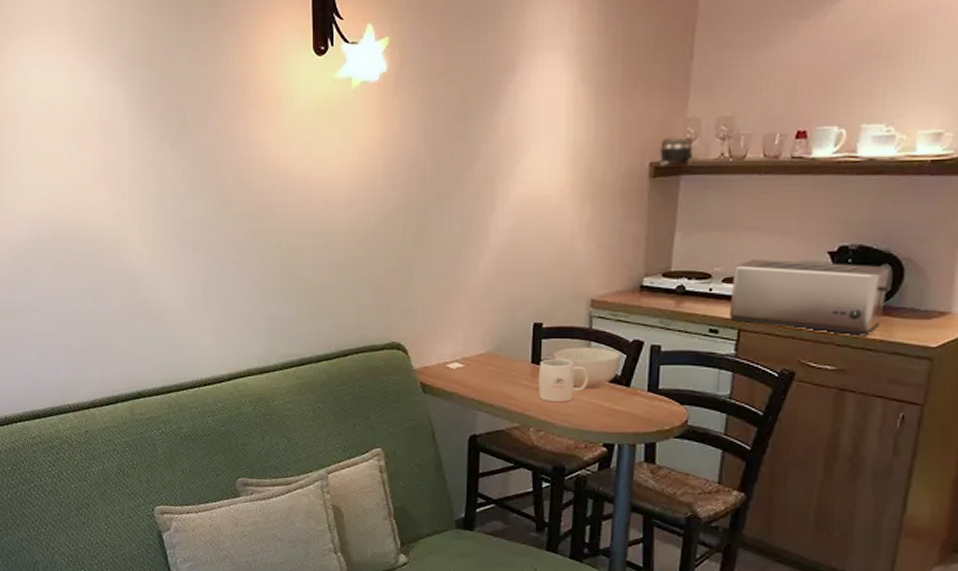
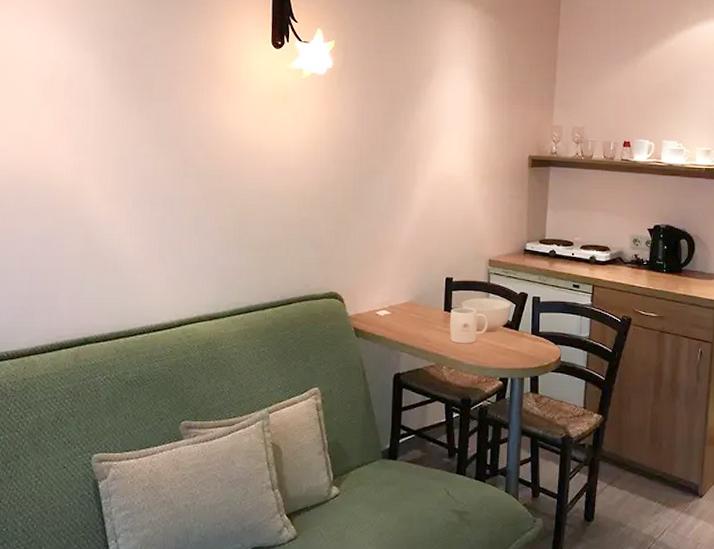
jar: present [660,138,692,168] -> none [536,139,557,161]
toaster: present [729,259,892,335] -> none [586,232,688,291]

